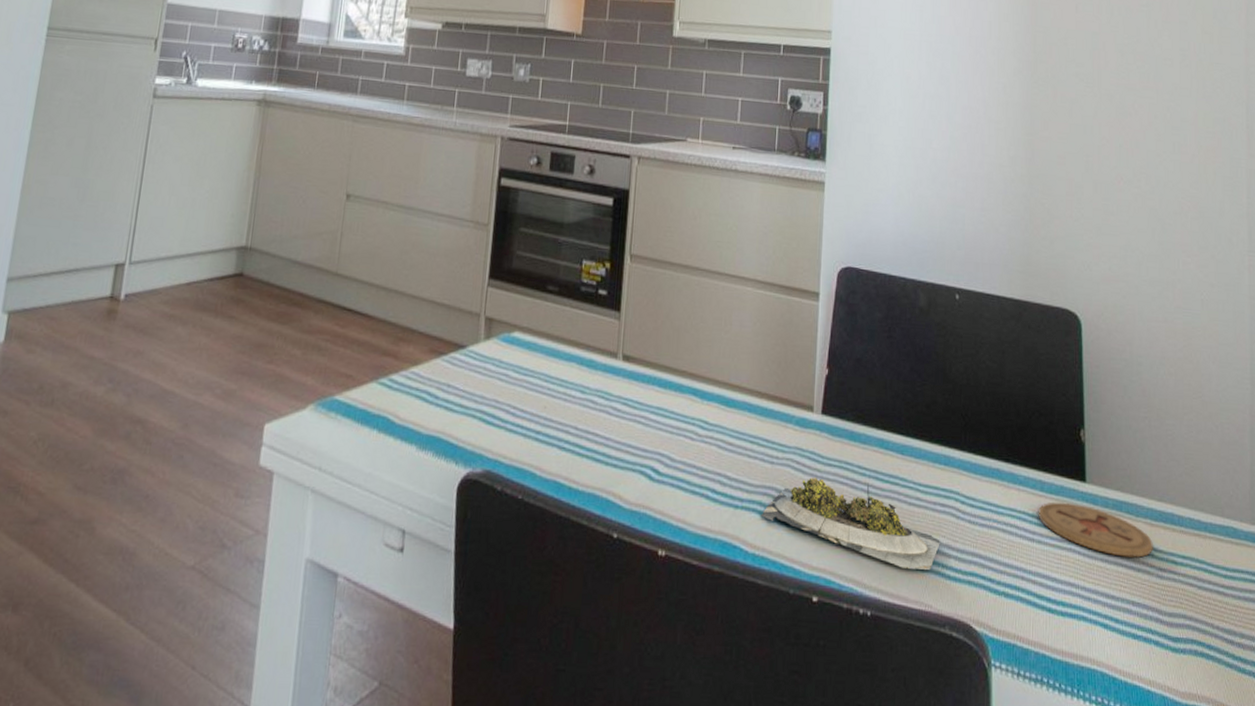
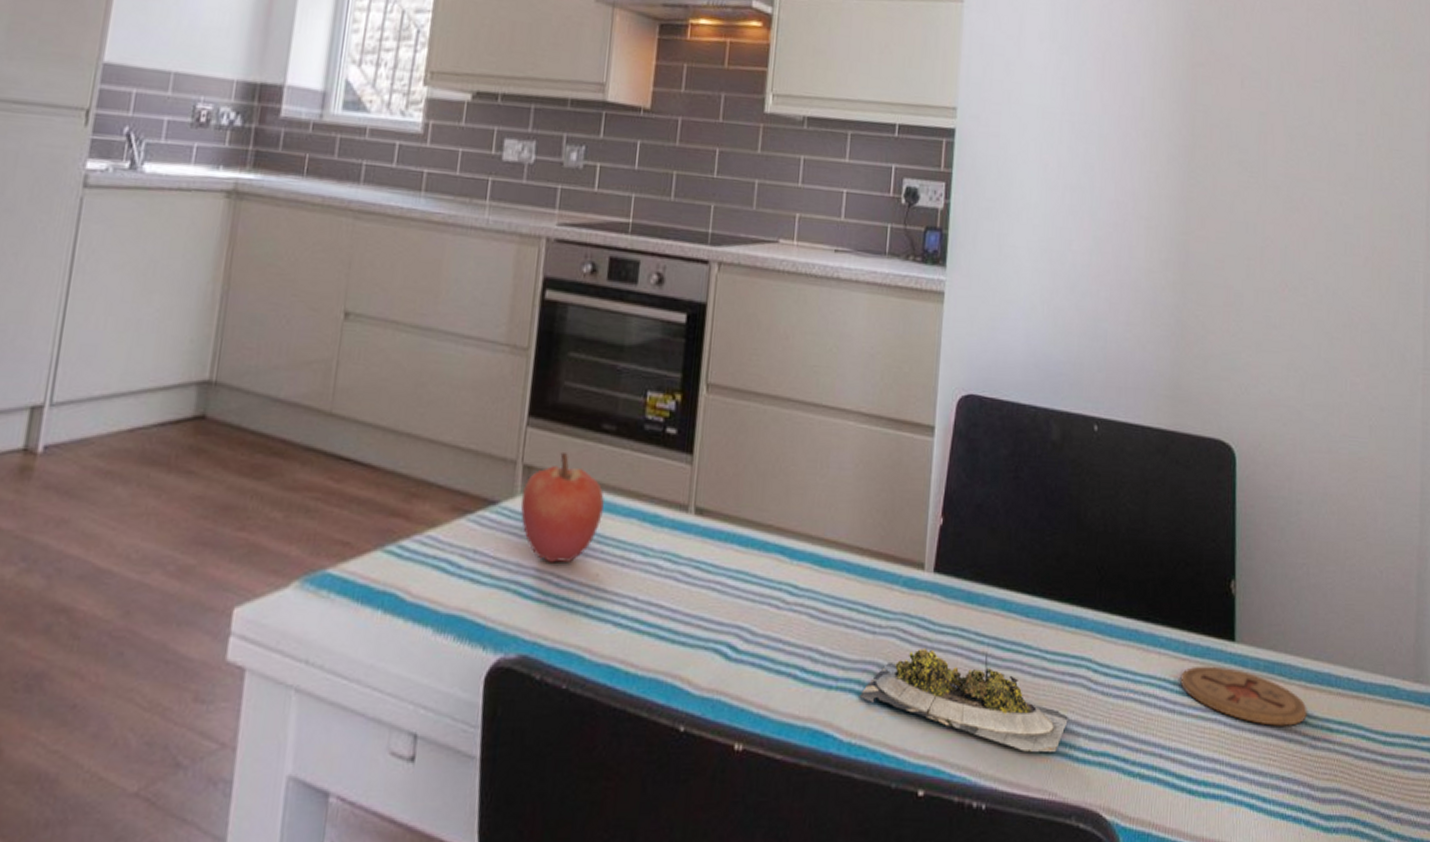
apple: none [483,307,550,397] -> present [520,451,604,563]

